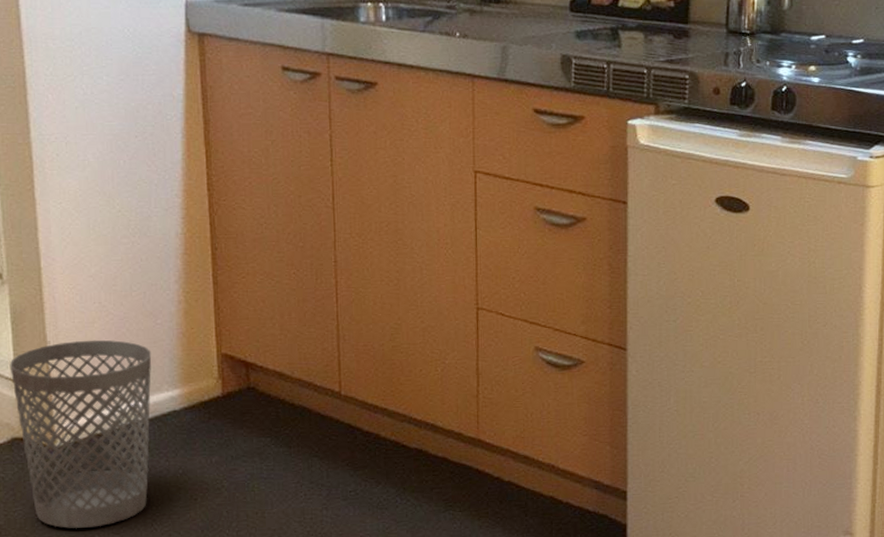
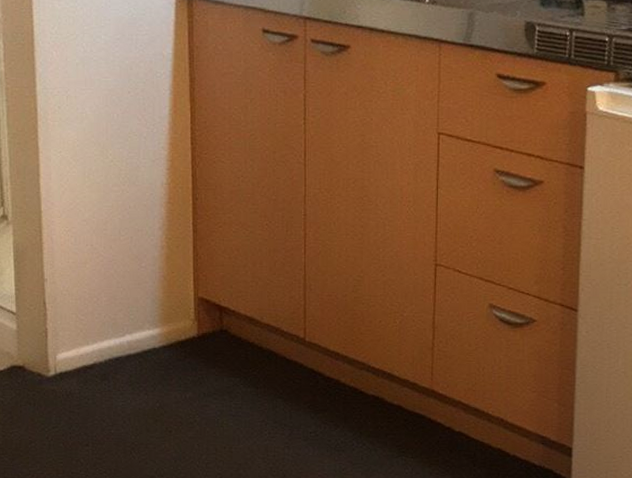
wastebasket: present [9,339,152,529] -> none [11,279,136,452]

